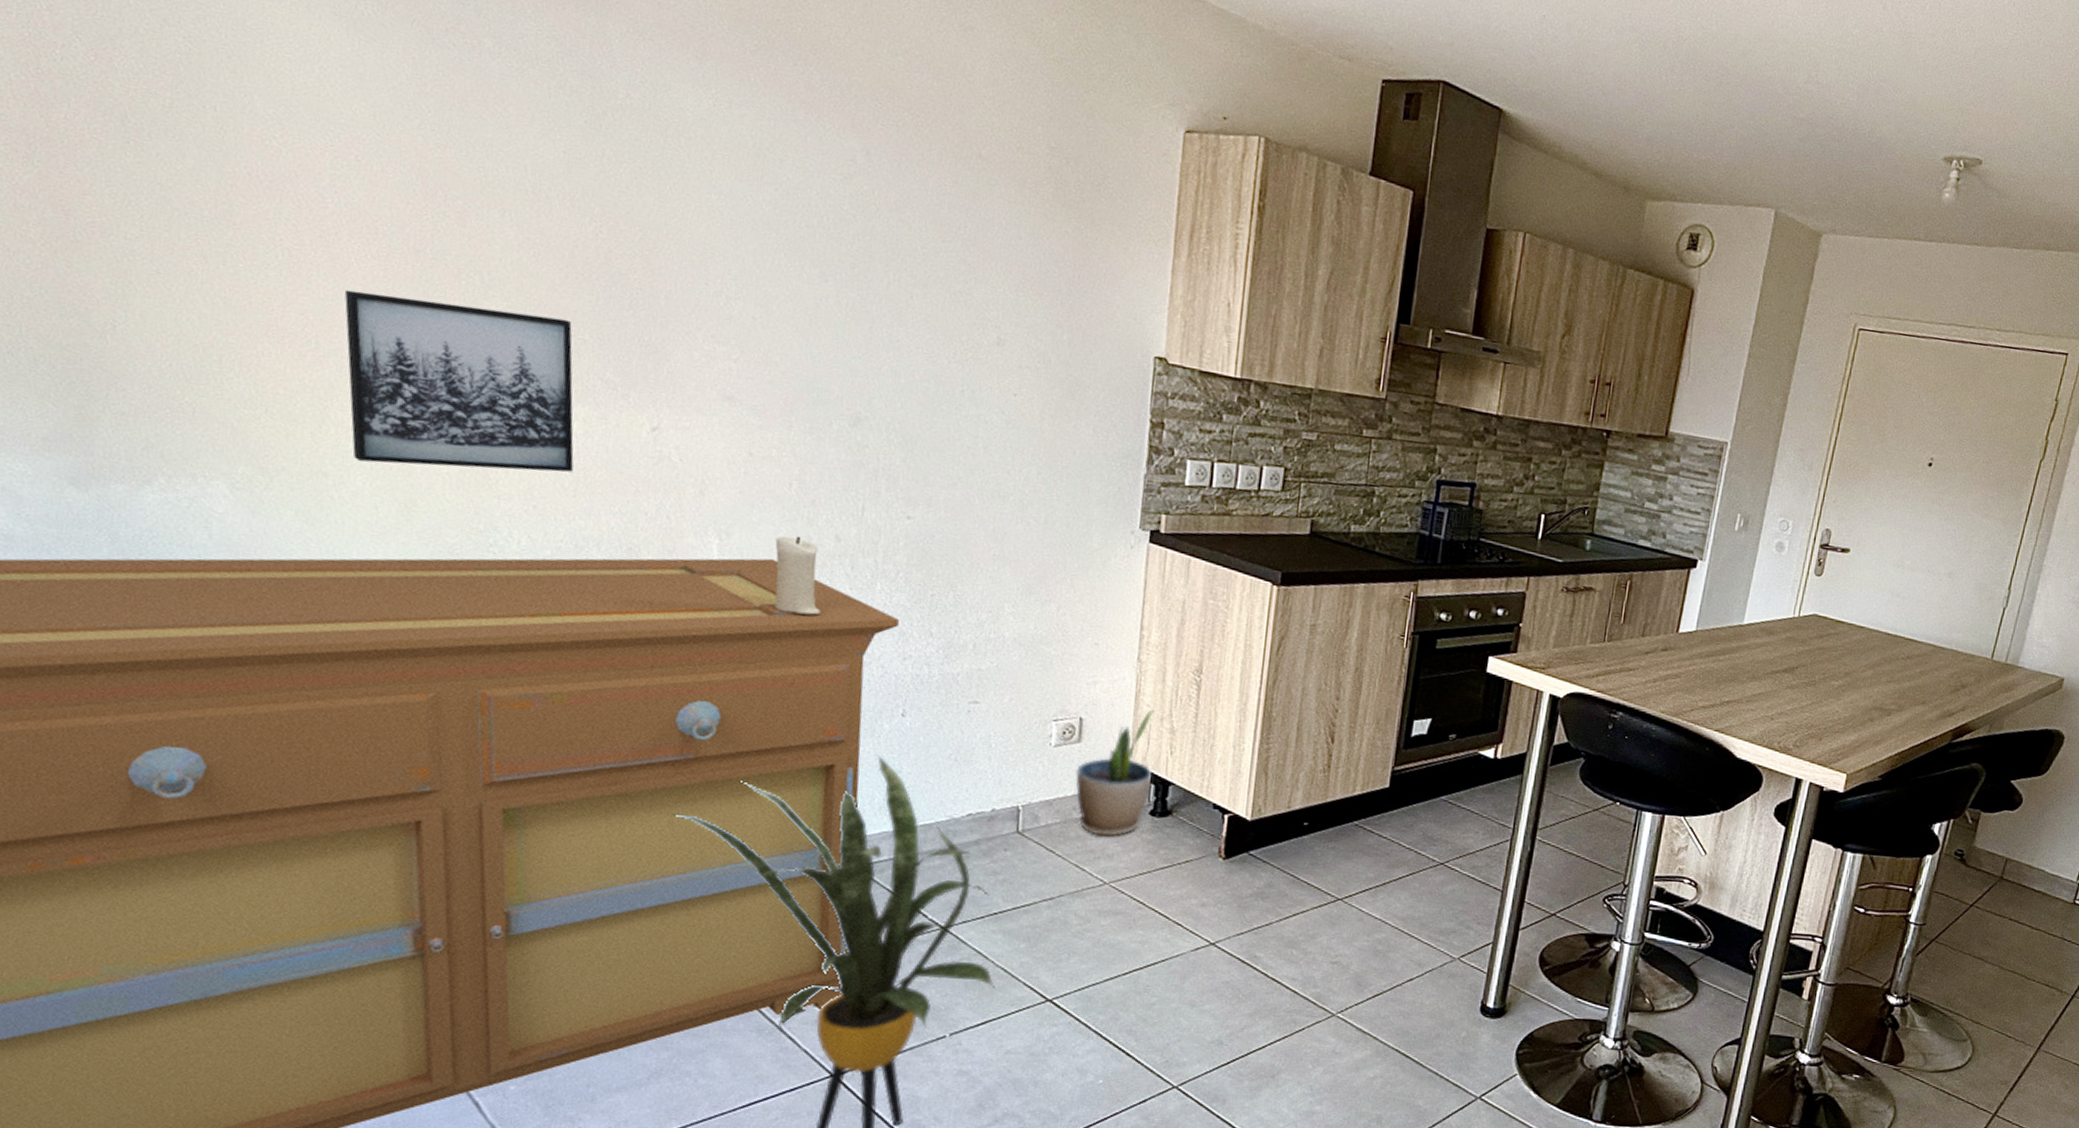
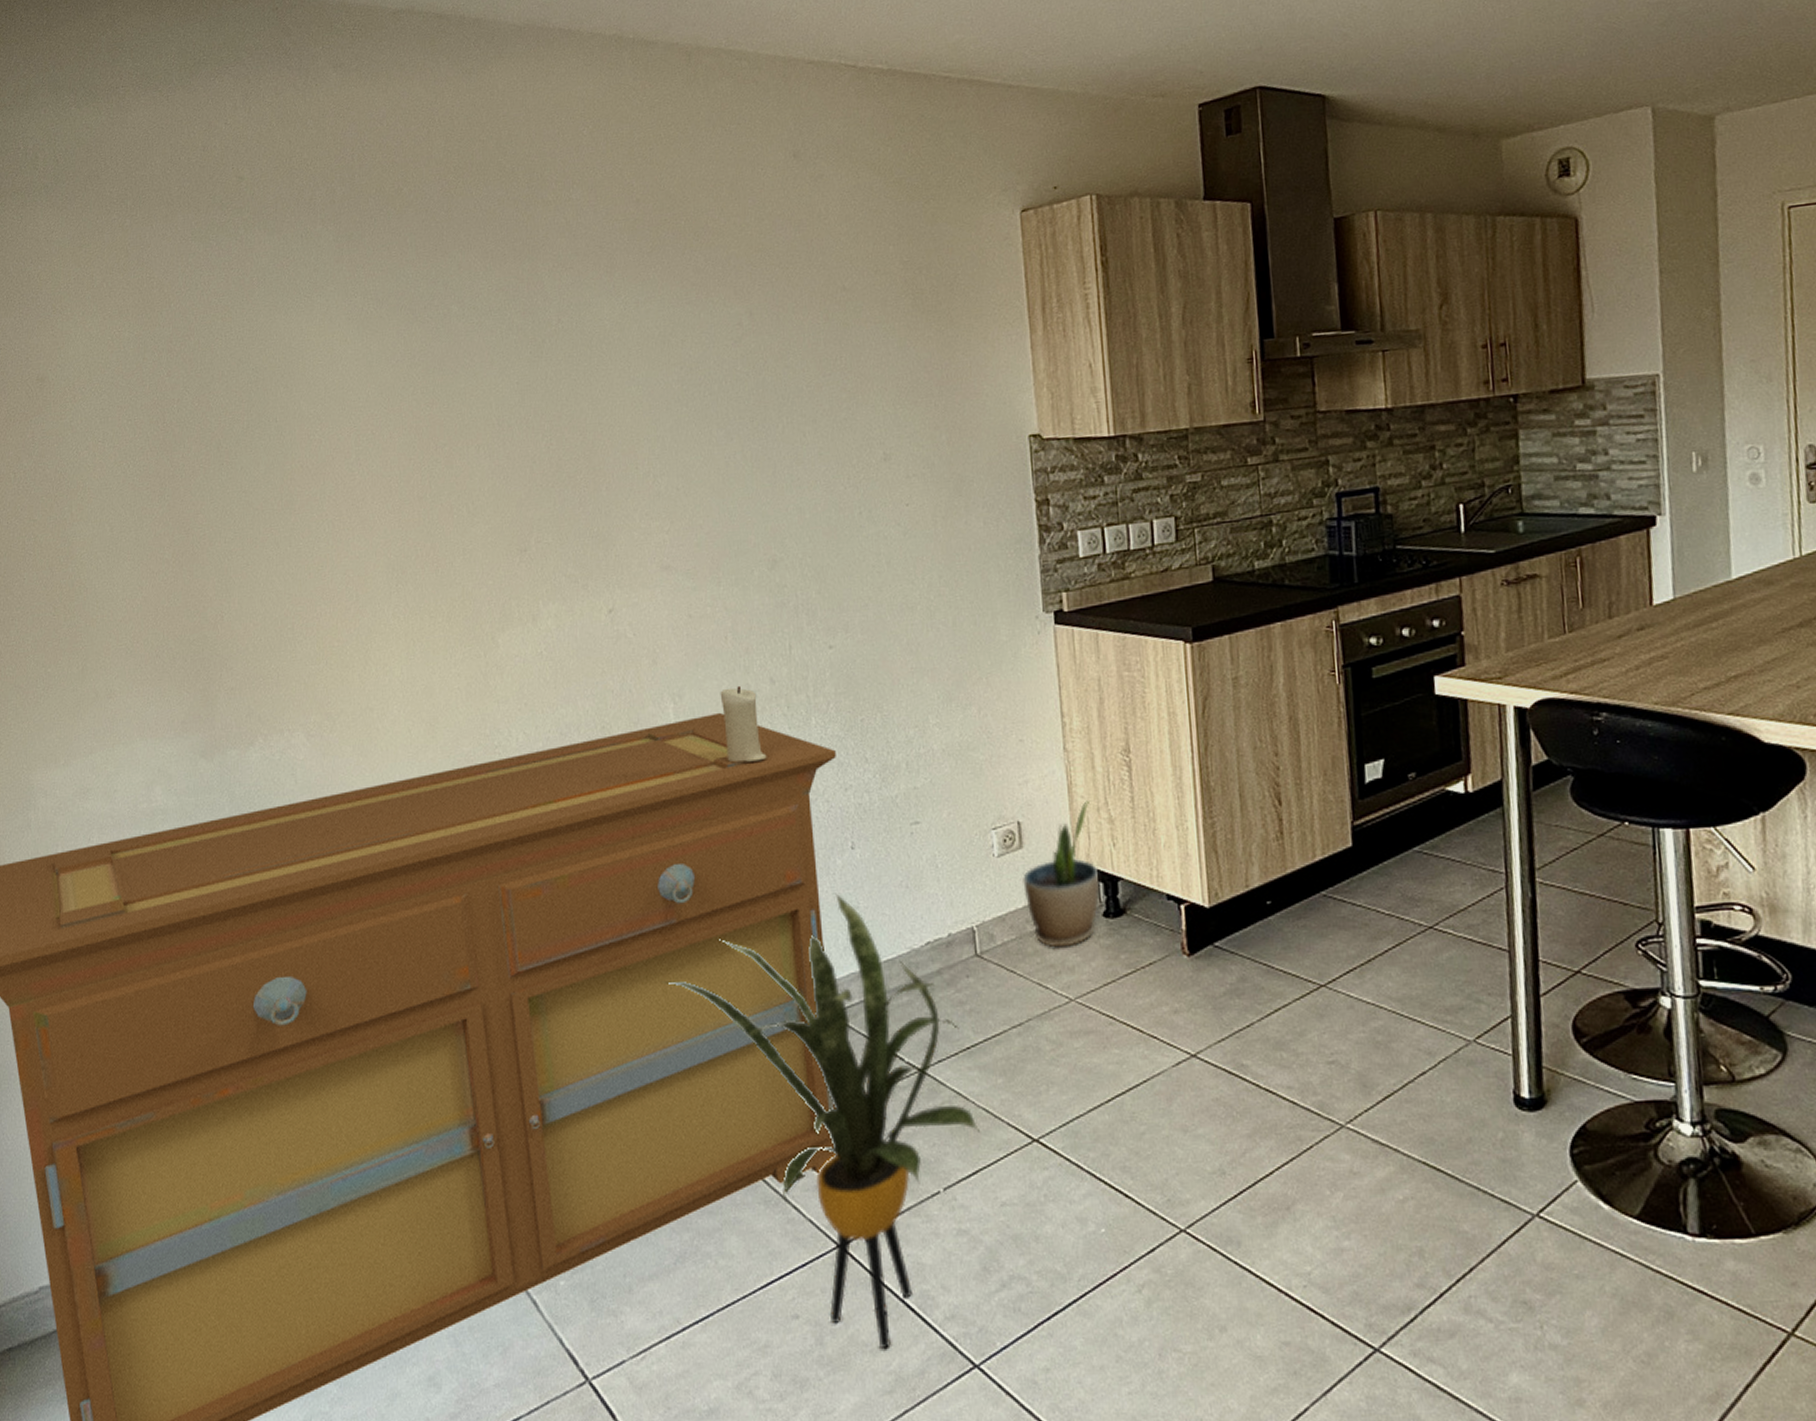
wall art: present [345,289,574,472] -> none [374,528,551,692]

